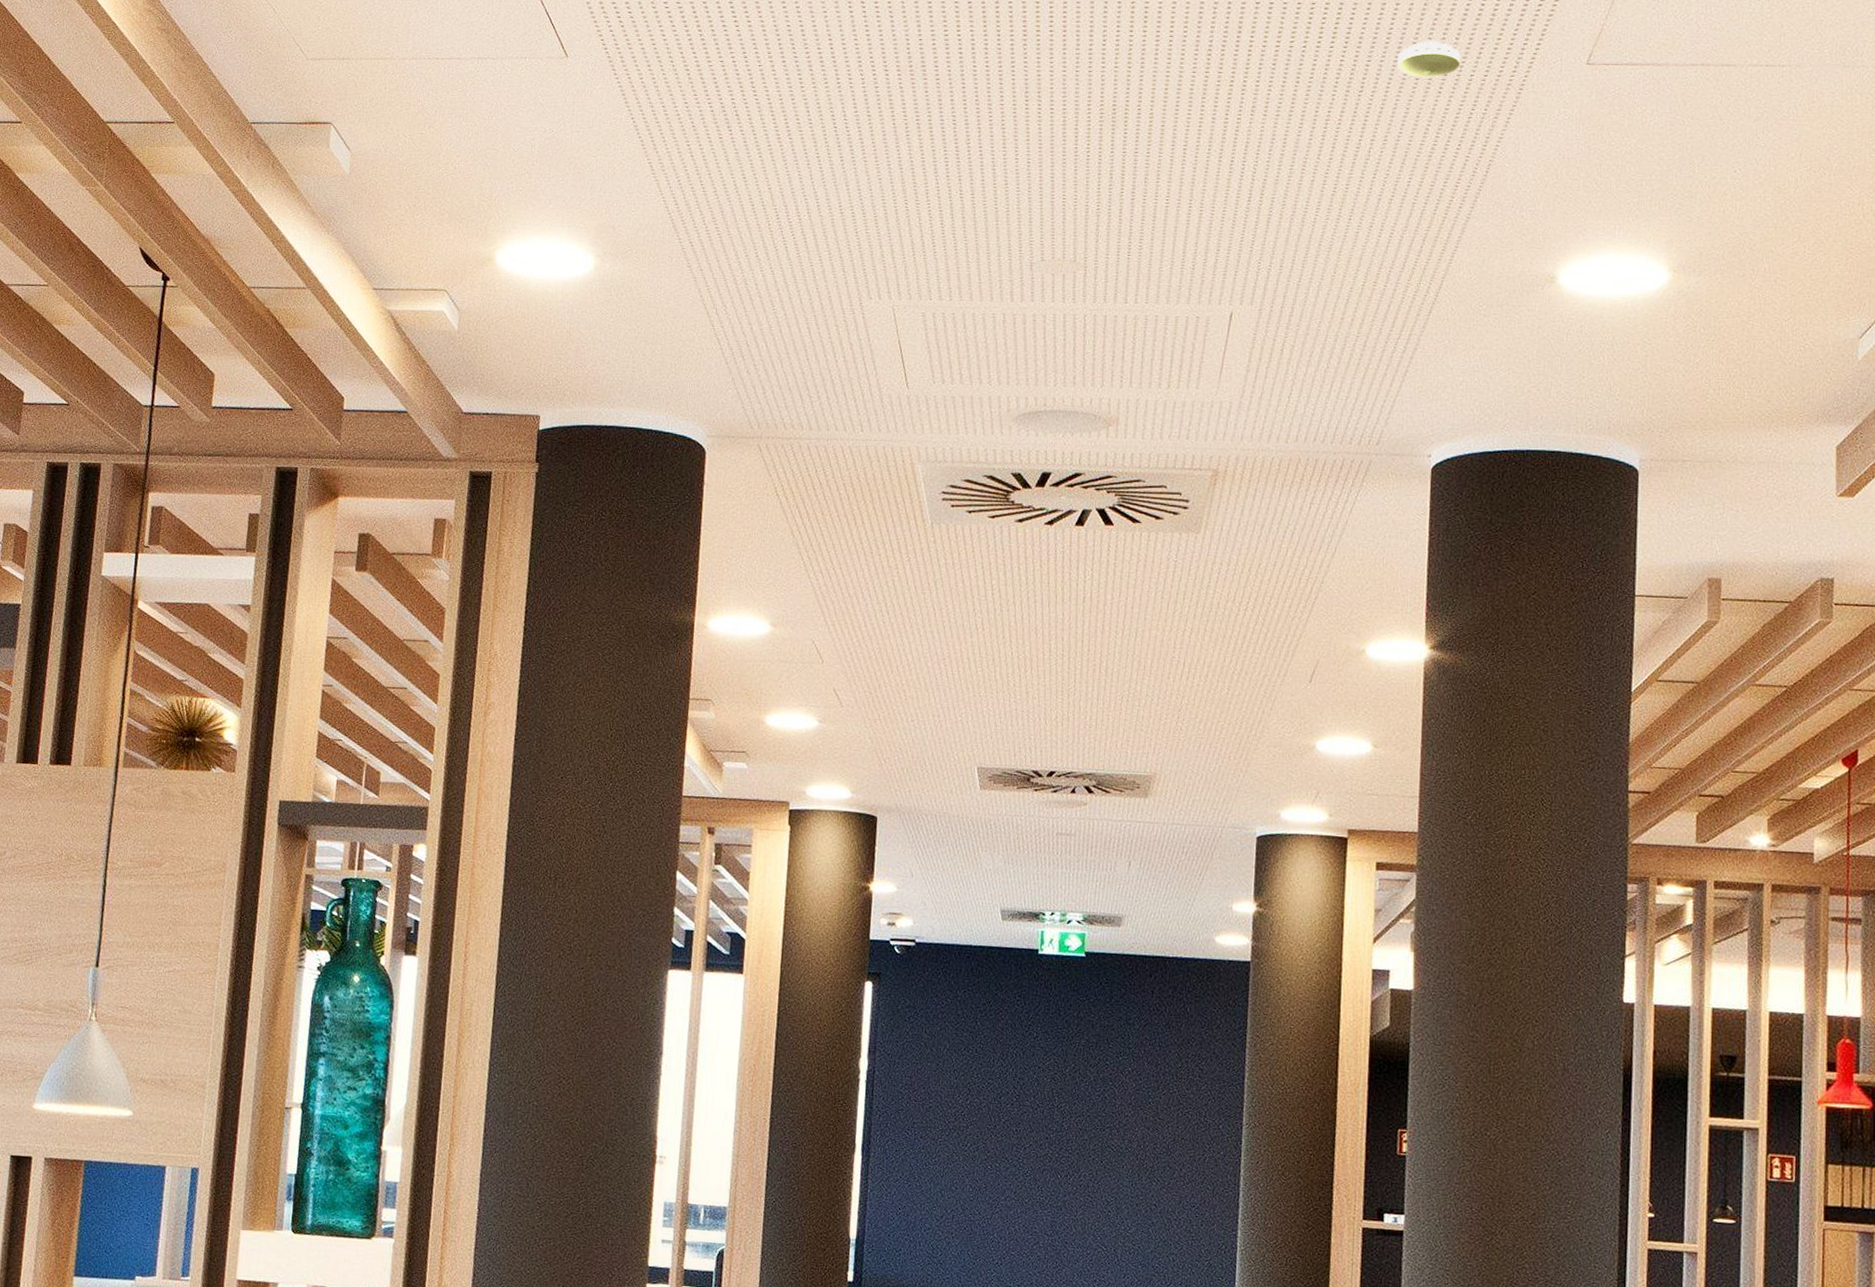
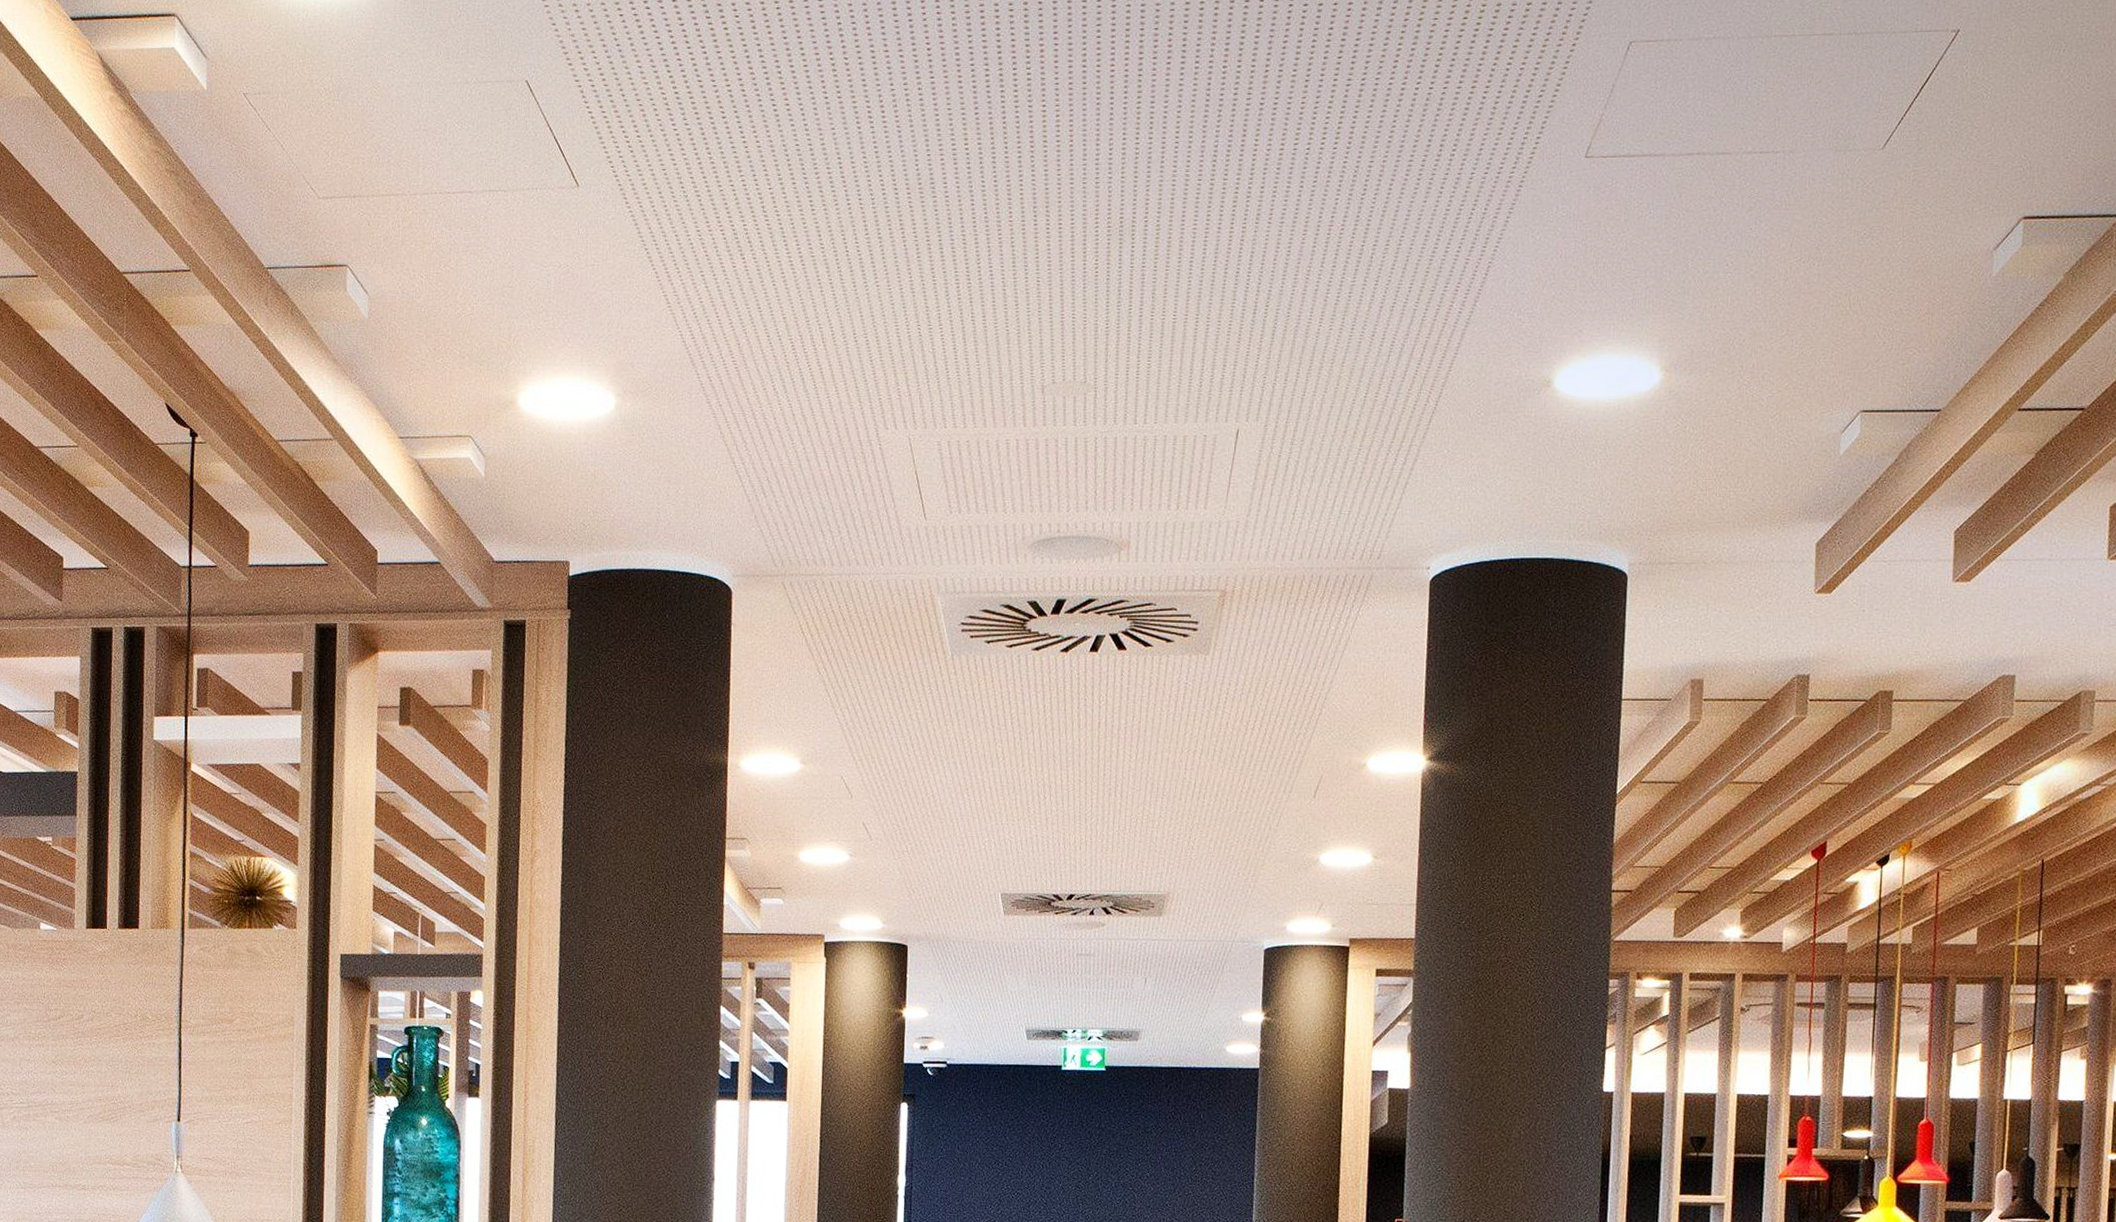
smoke detector: present [1397,41,1461,78] -> none [1399,138,1462,178]

